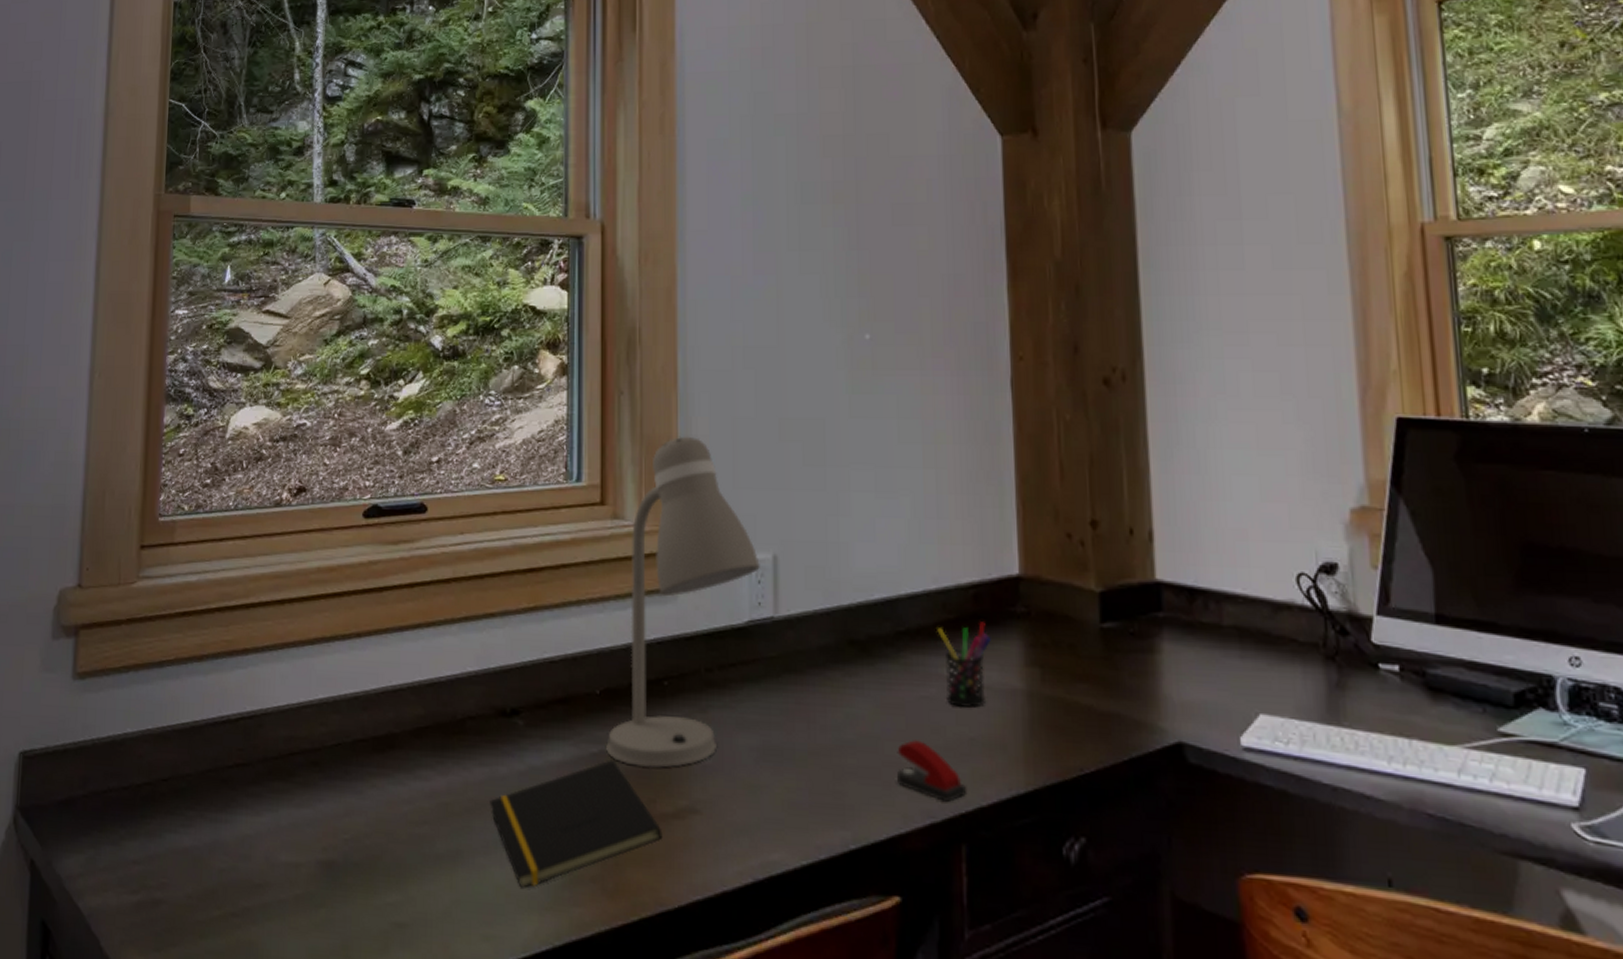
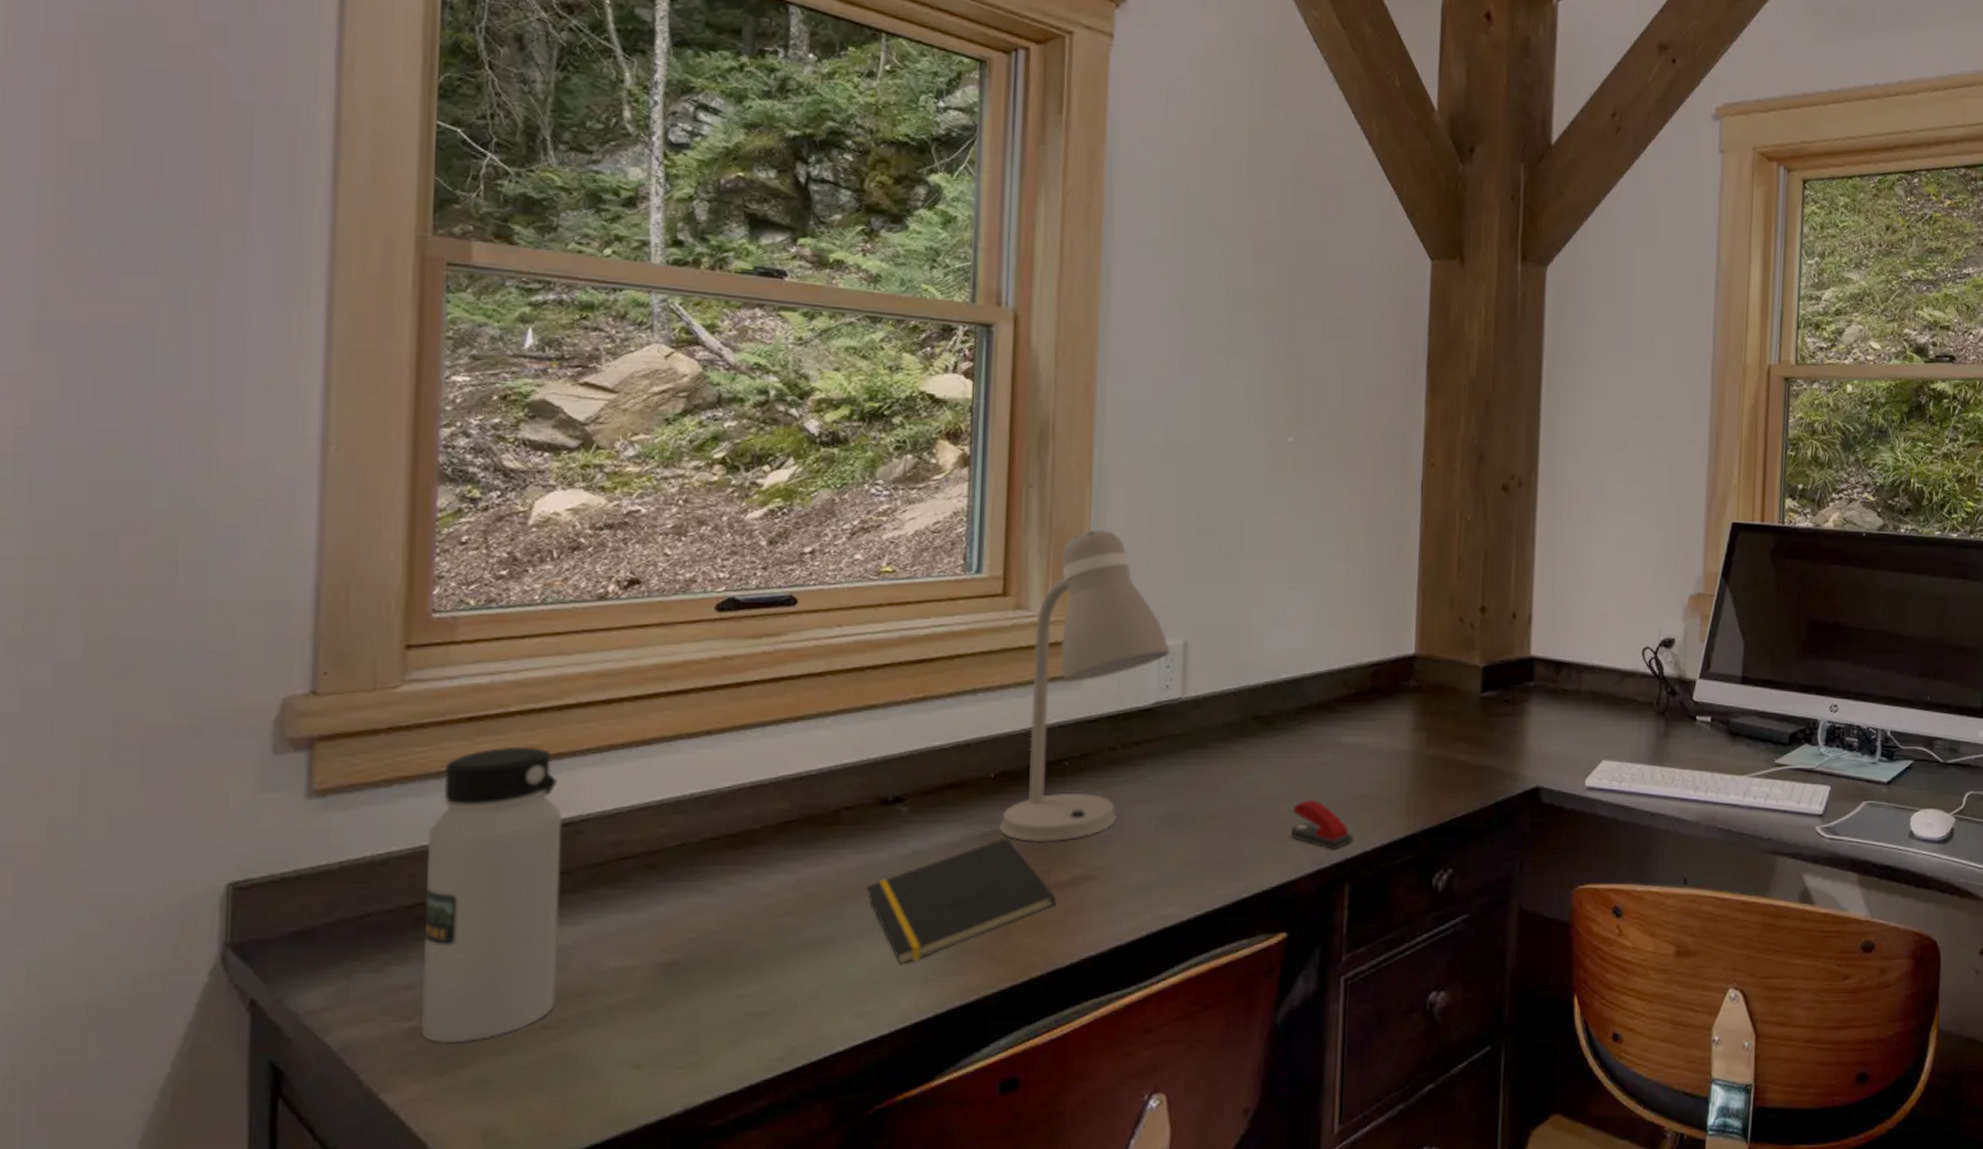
water bottle: none [144,640,248,922] -> present [420,746,563,1044]
pen holder: present [937,622,991,708] -> none [1337,695,1385,770]

